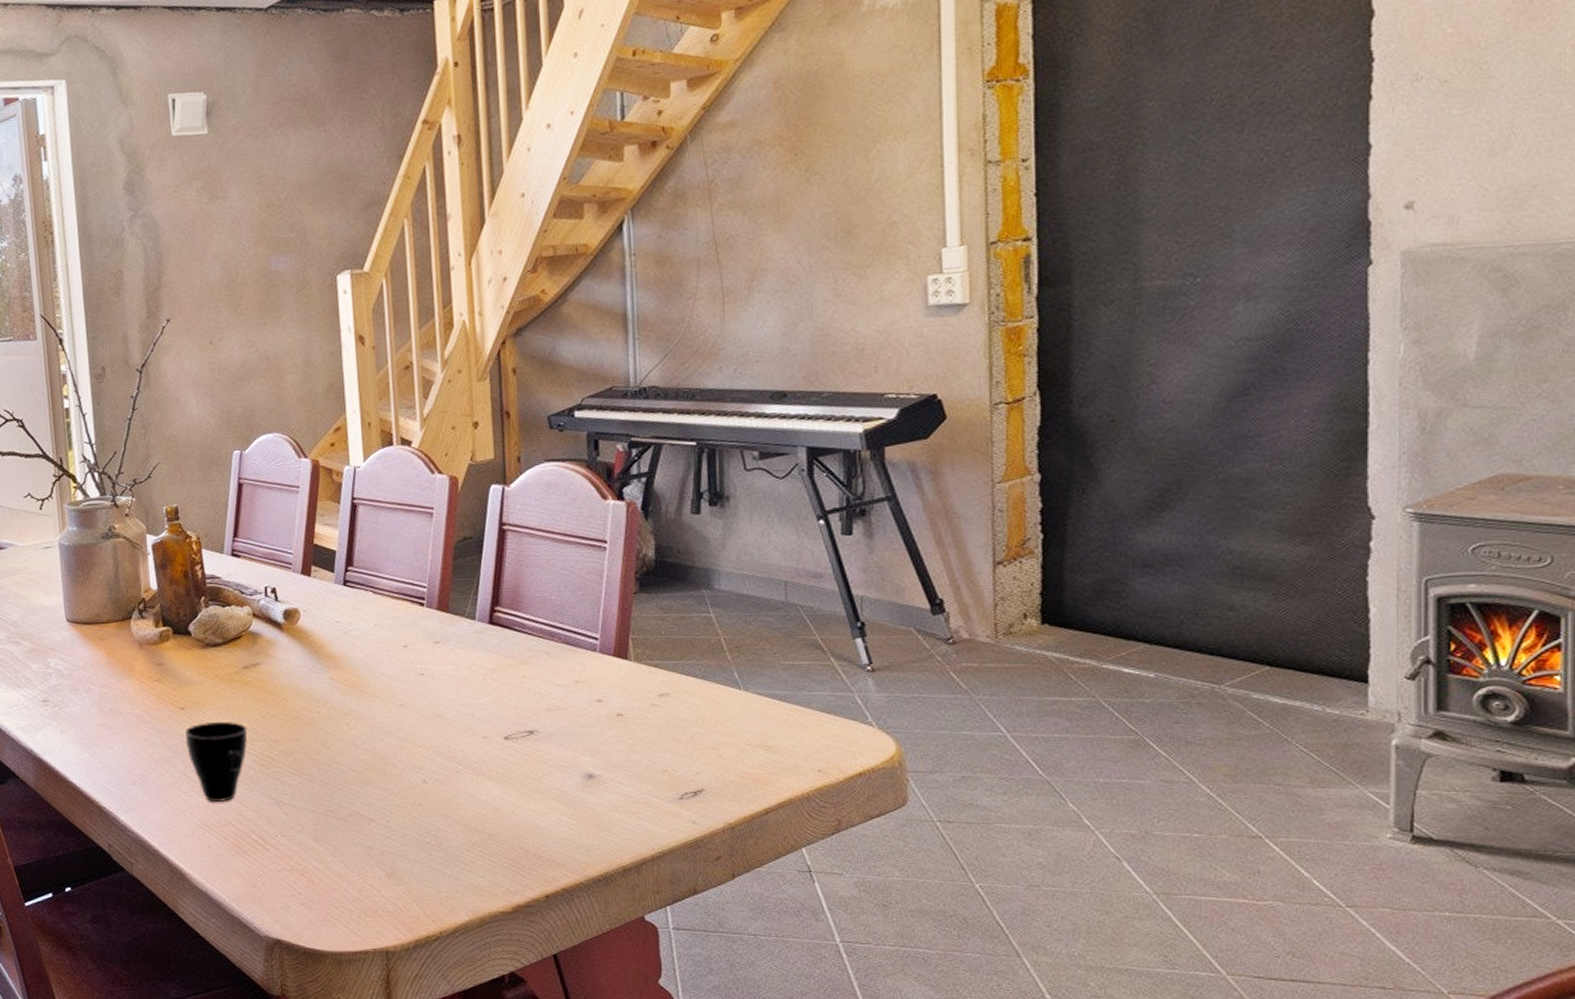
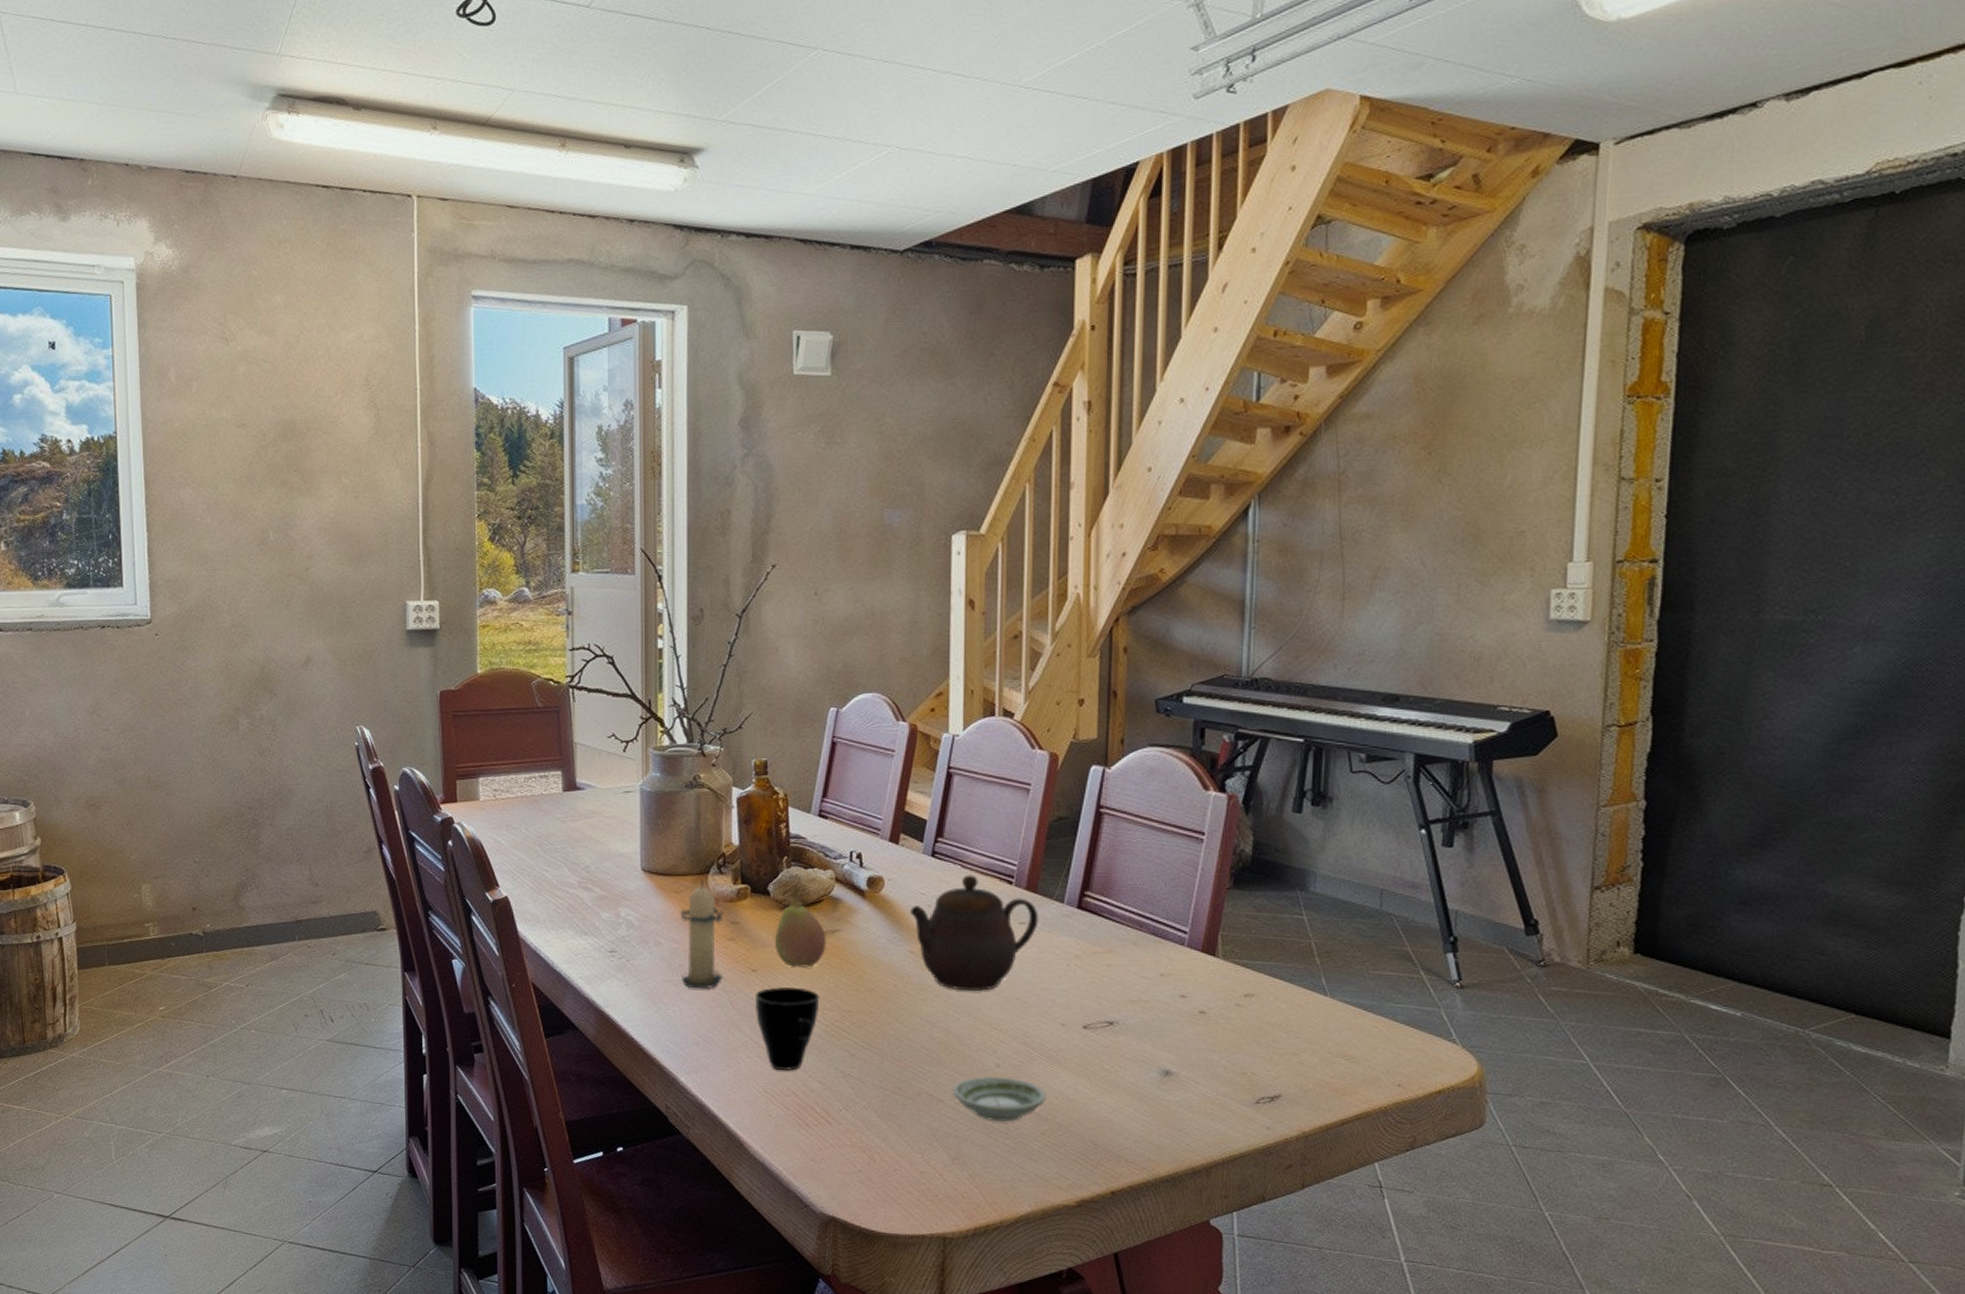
candle: none [107,625,153,731] -> present [680,879,724,990]
fruit: none [198,623,249,702] -> present [774,885,826,968]
teapot: none [326,600,453,712] -> present [909,875,1039,991]
saucer: none [383,792,475,835] -> present [953,1076,1047,1122]

